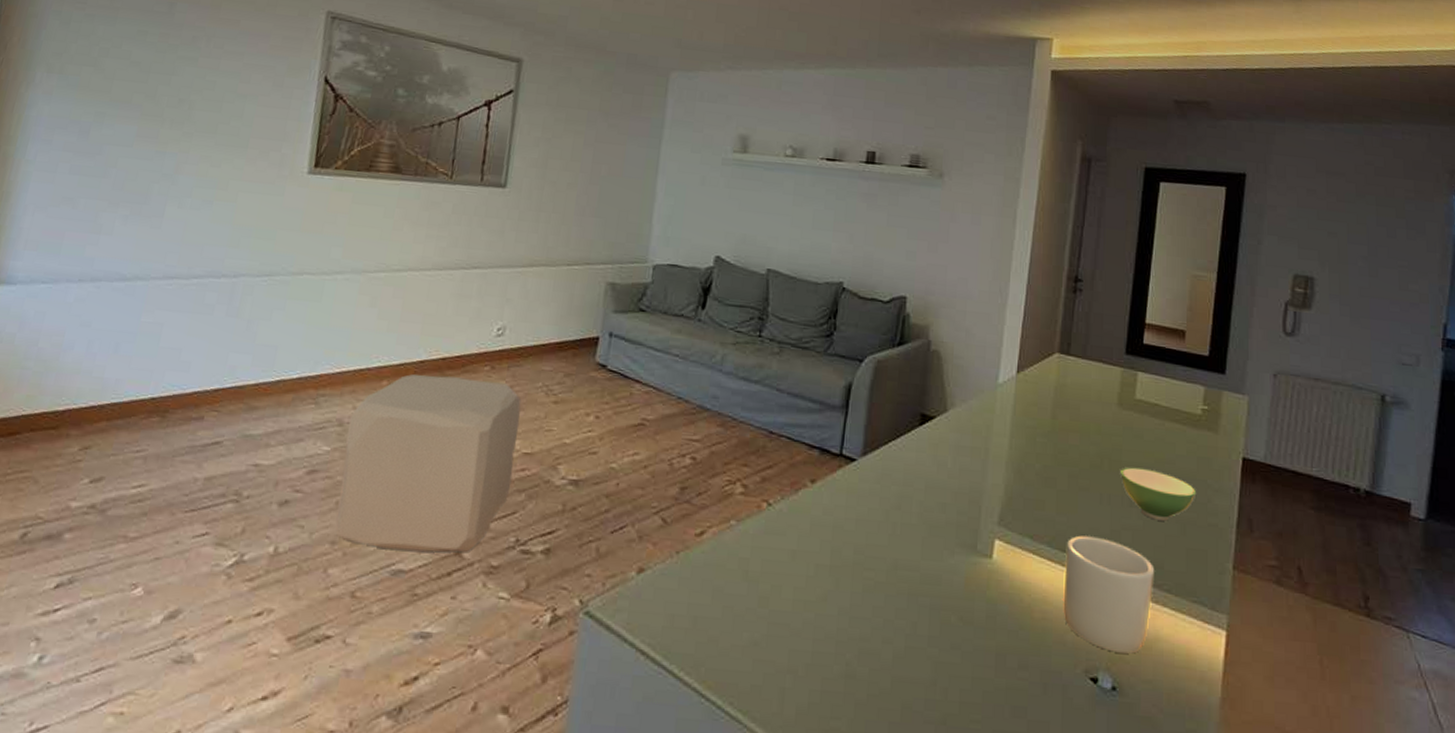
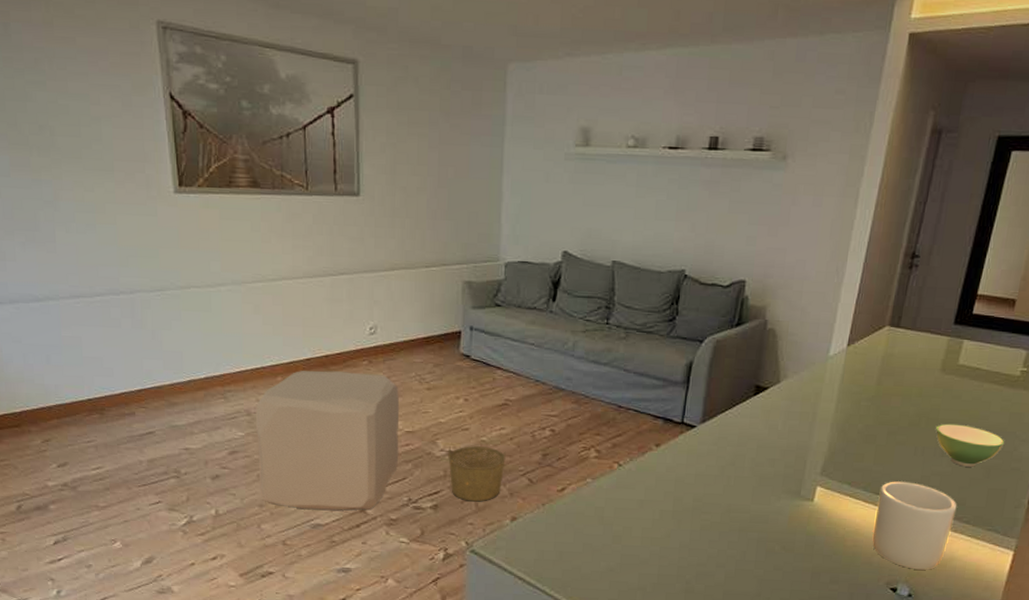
basket: none [568,474,638,547] -> present [448,446,506,502]

